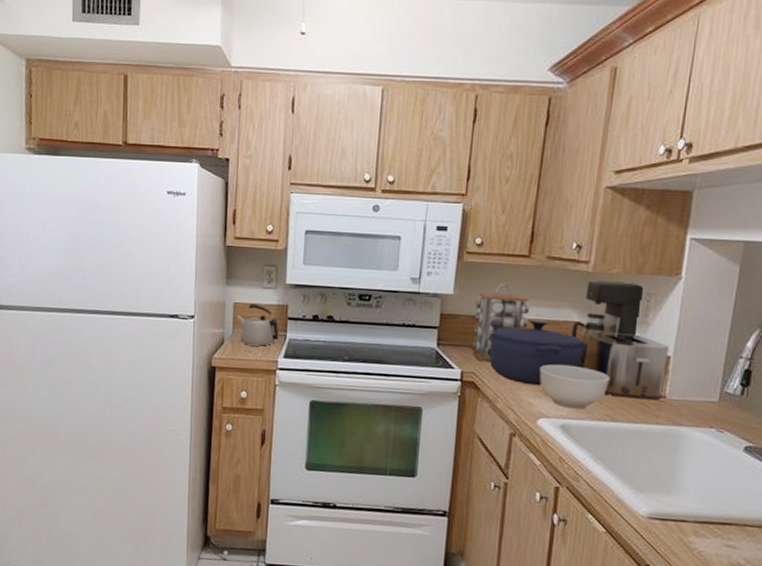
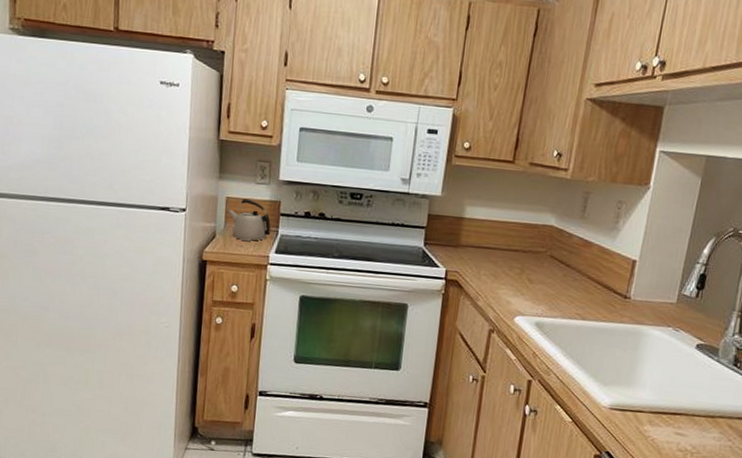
spice rack: present [470,283,530,363] -> none [455,186,512,262]
cooking pot: present [489,318,586,386] -> none [473,221,562,286]
bowl: present [539,364,610,409] -> none [518,265,582,308]
coffee maker: present [572,280,646,369] -> none [549,187,618,270]
toaster: present [584,331,669,400] -> none [559,235,635,300]

